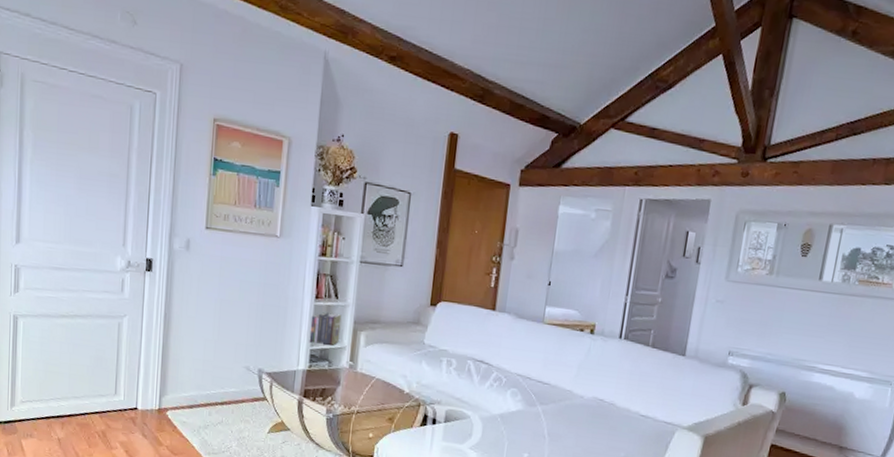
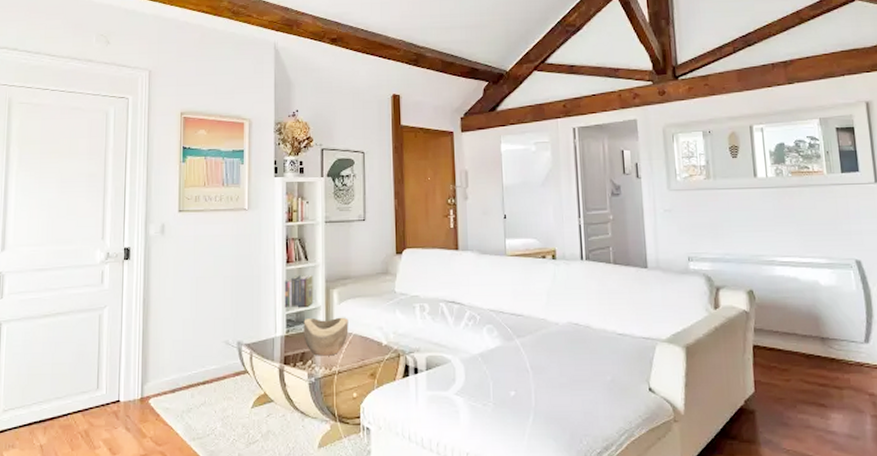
decorative bowl: none [326,356,373,396] -> present [303,317,349,356]

